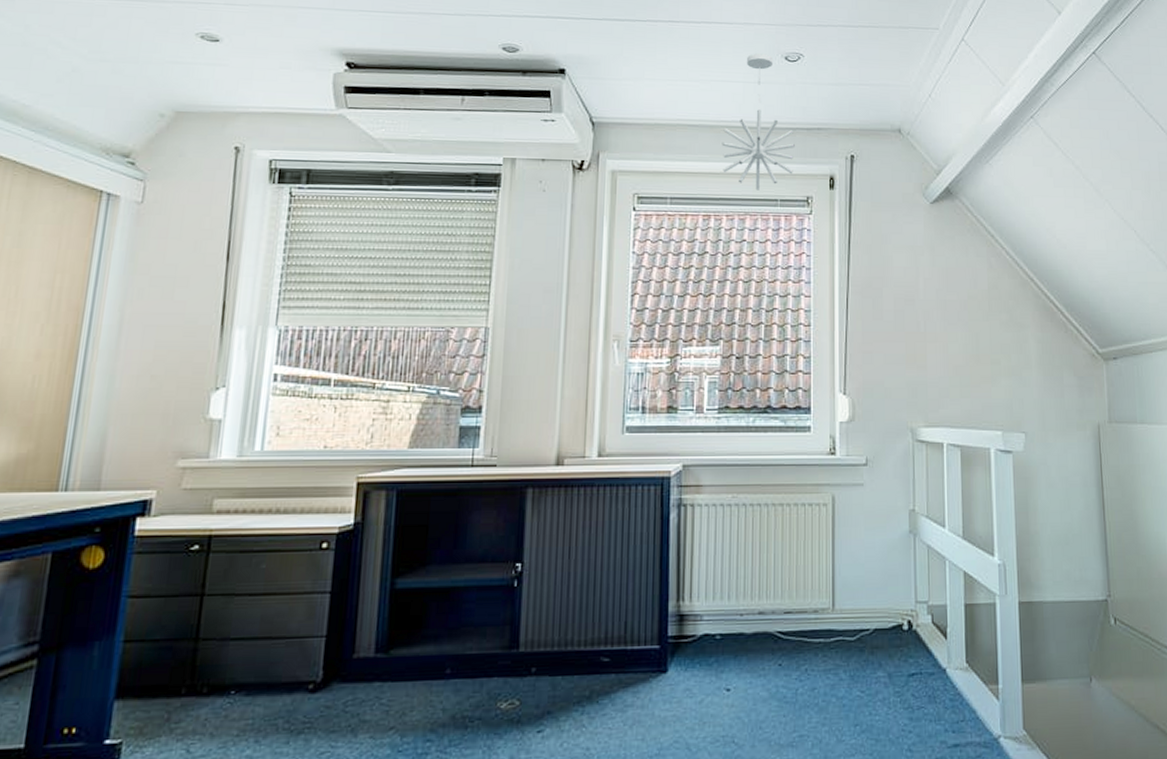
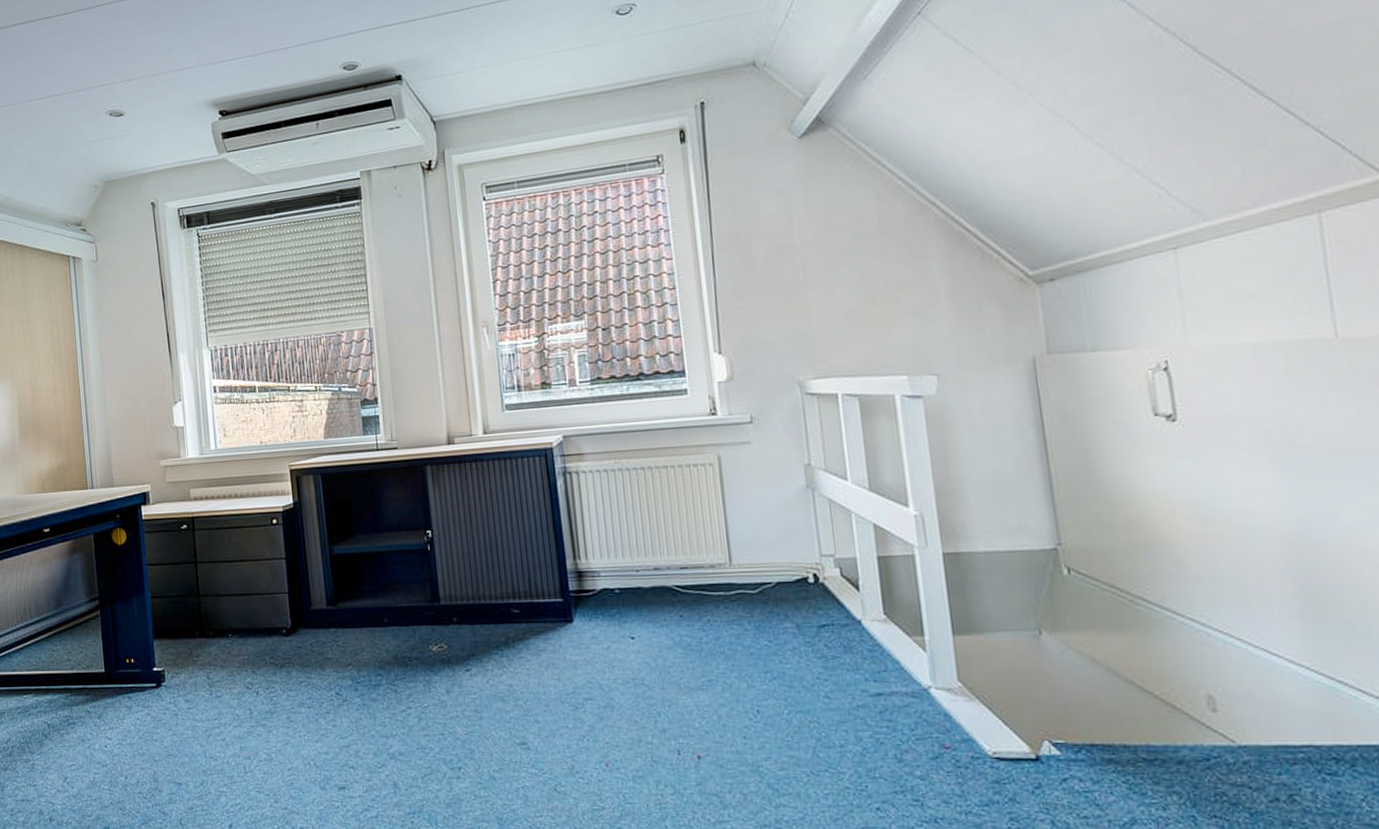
pendant light: present [722,53,795,191] -> none [561,12,639,159]

